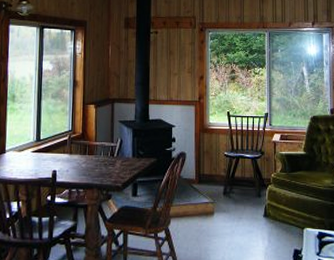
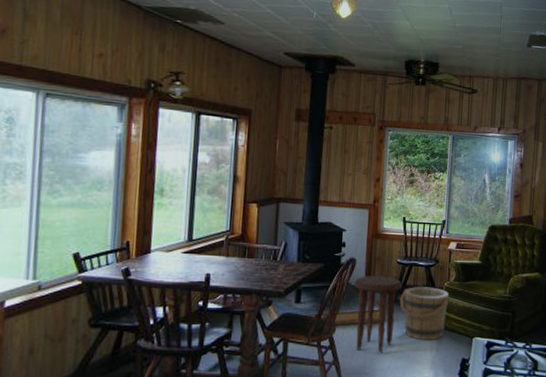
side table: none [185,169,230,245] -> present [354,276,402,354]
bucket: none [229,178,279,231] -> present [399,287,451,340]

